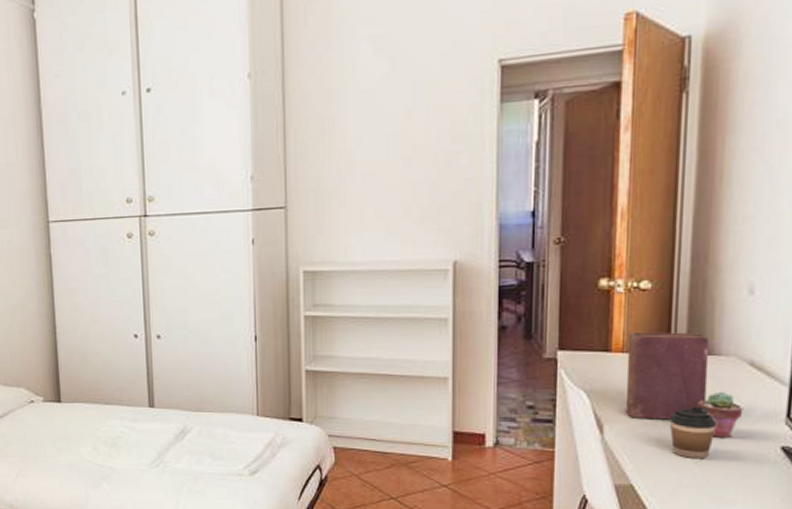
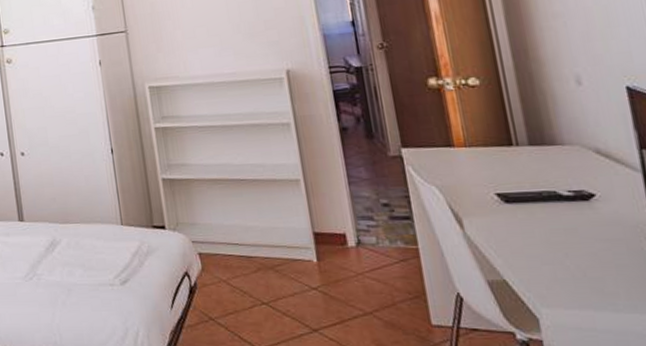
book: present [626,332,709,420] -> none [467,124,561,212]
coffee cup: present [669,406,718,458] -> none [527,196,579,250]
potted succulent: present [697,392,743,439] -> none [552,181,602,229]

